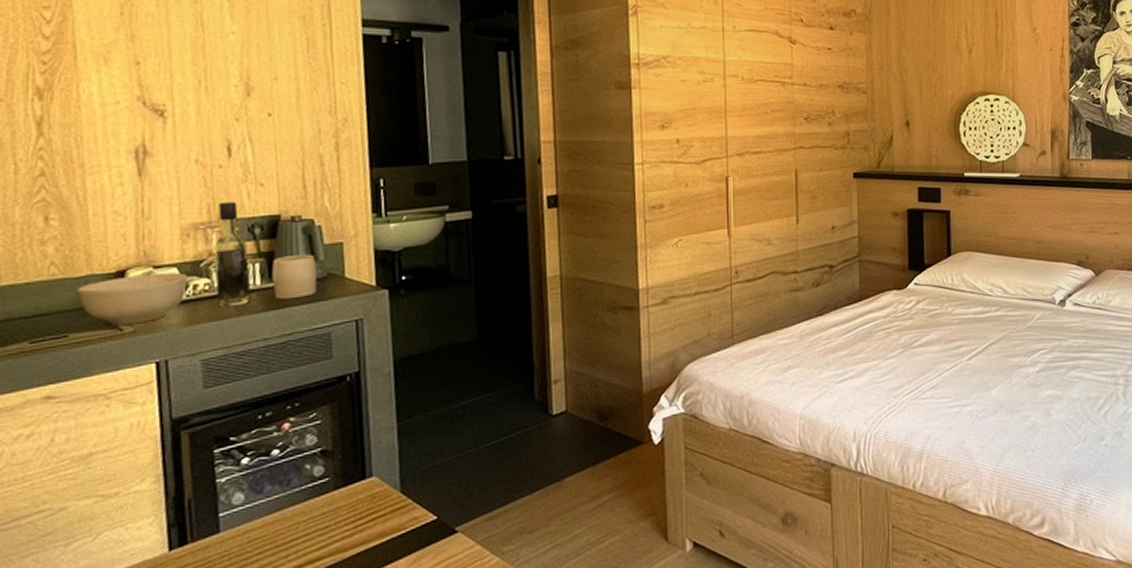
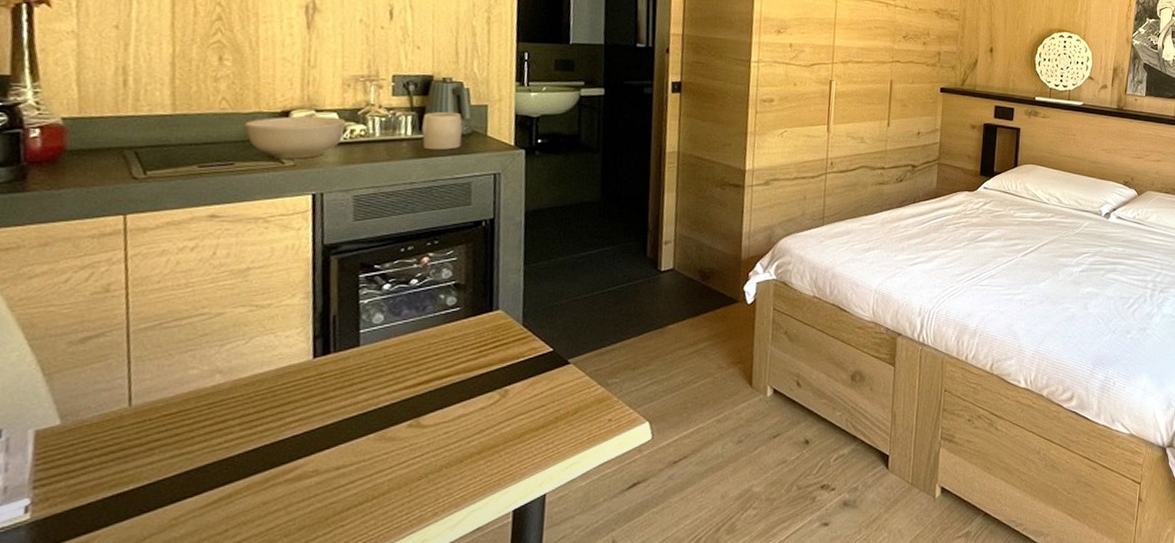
bottle: present [213,201,251,307] -> none [370,59,402,152]

